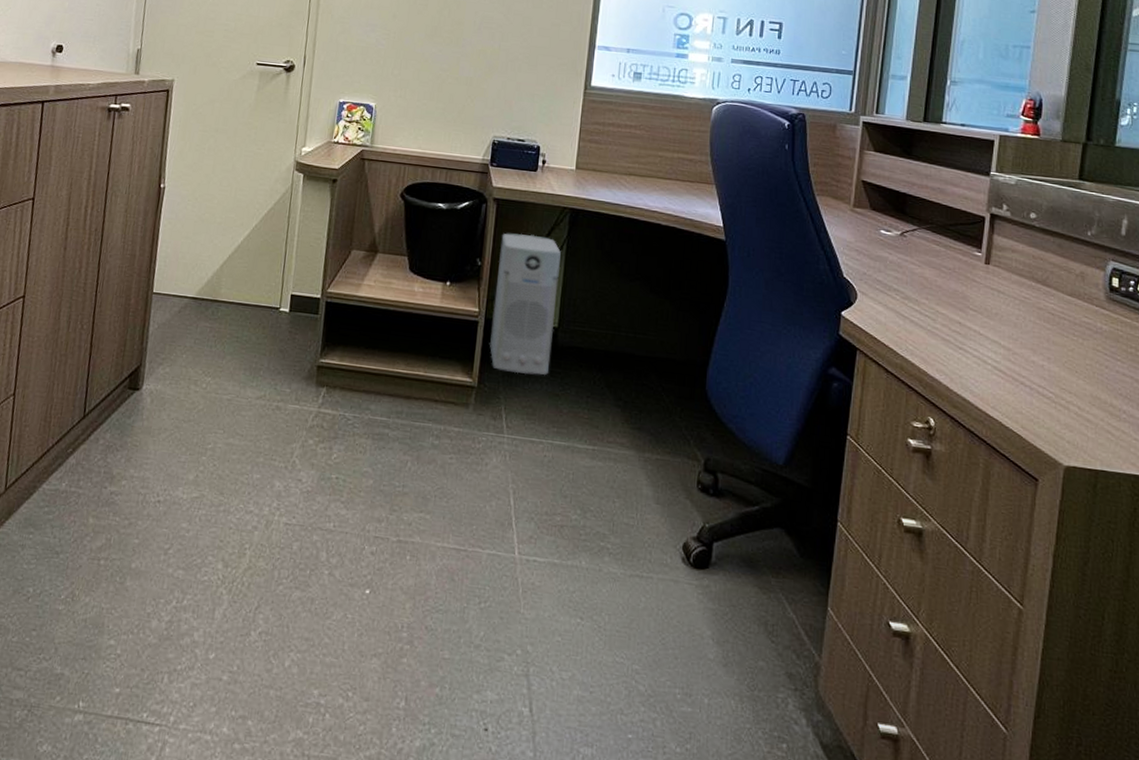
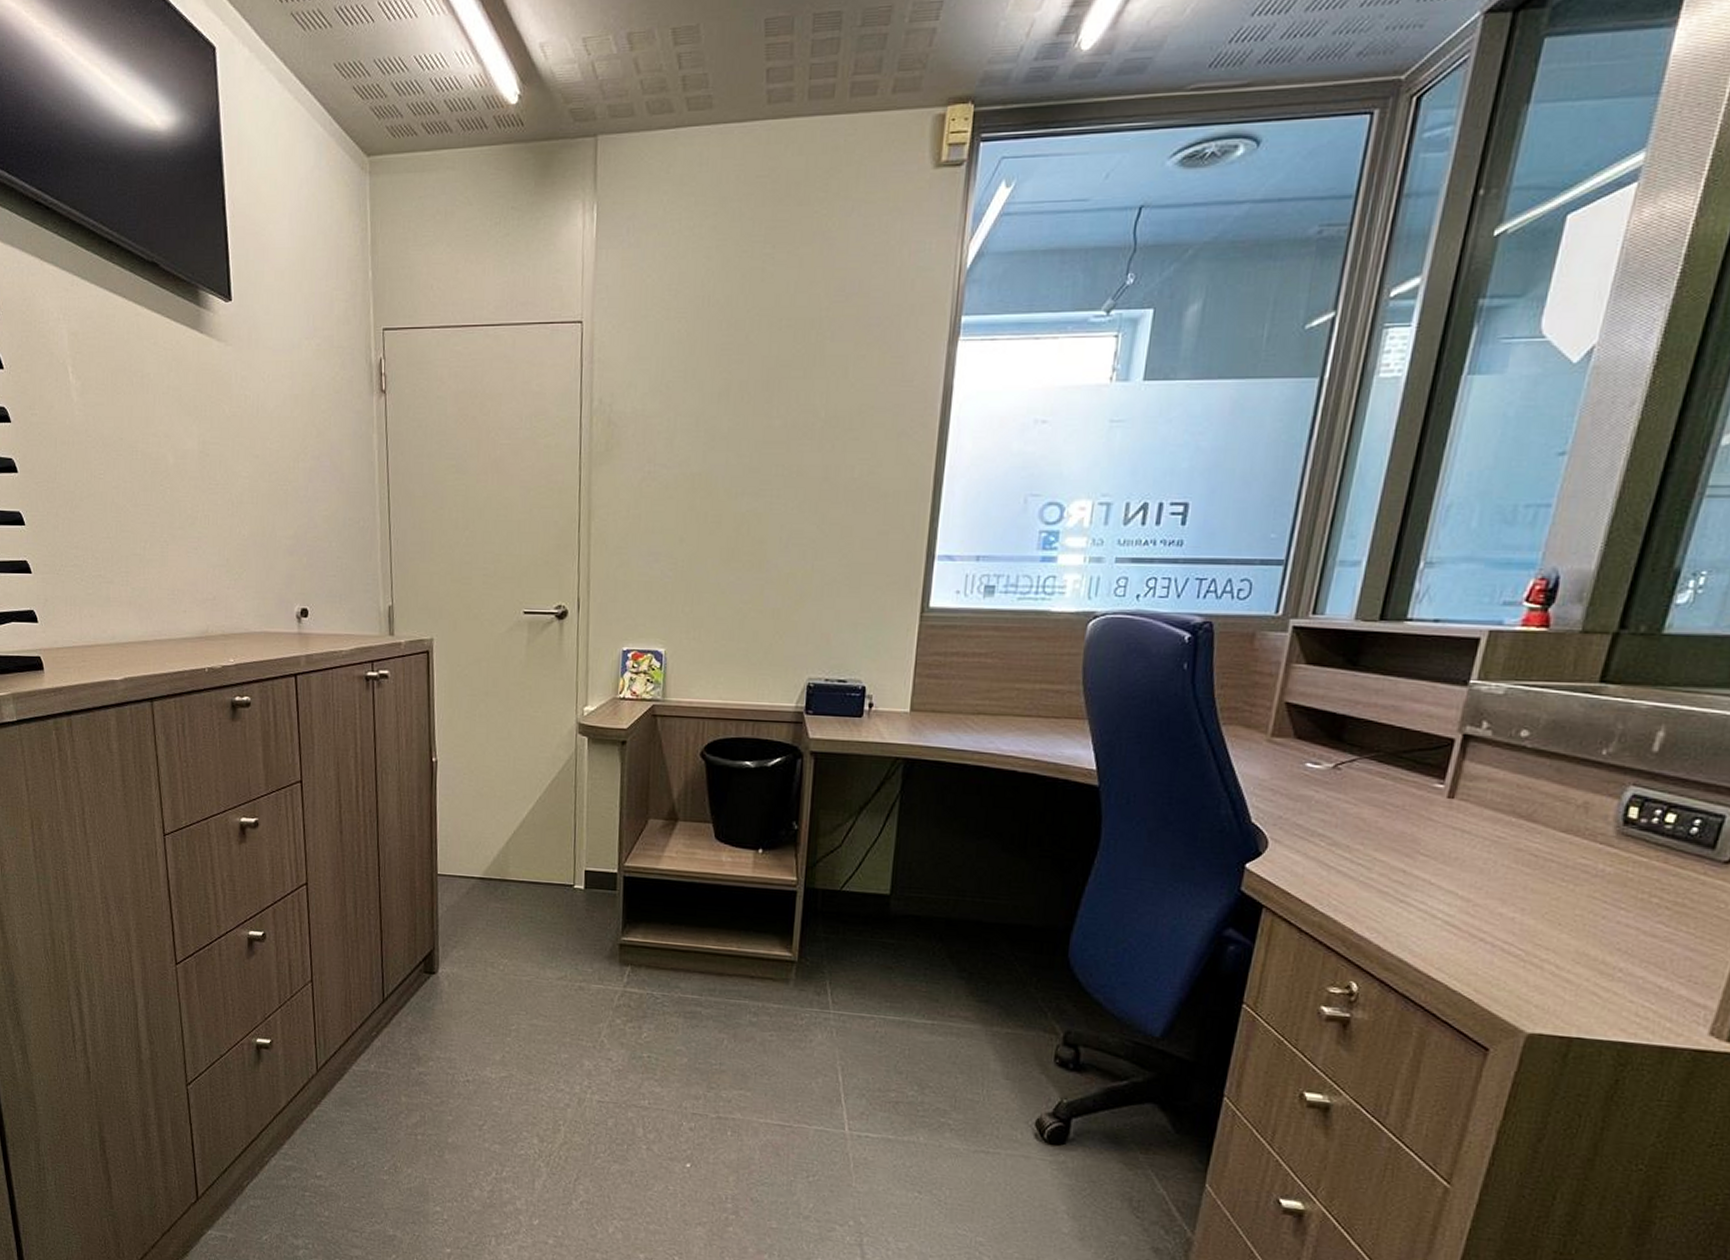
air purifier: present [489,233,561,375] -> none [810,791,893,947]

